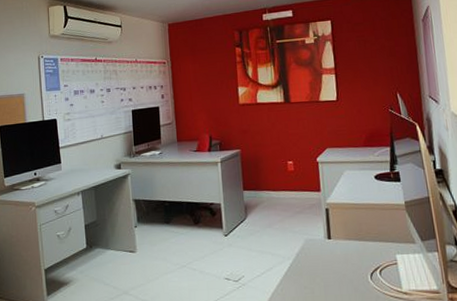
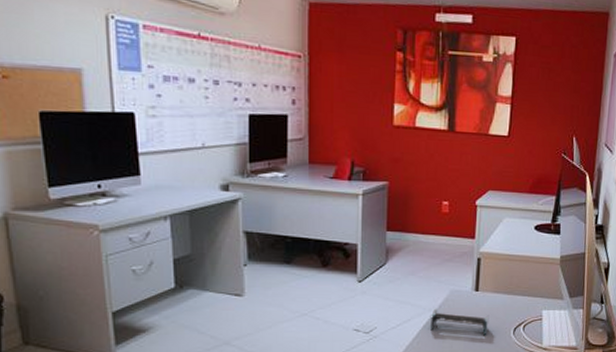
shelf: none [290,256,346,282] -> present [431,308,489,336]

